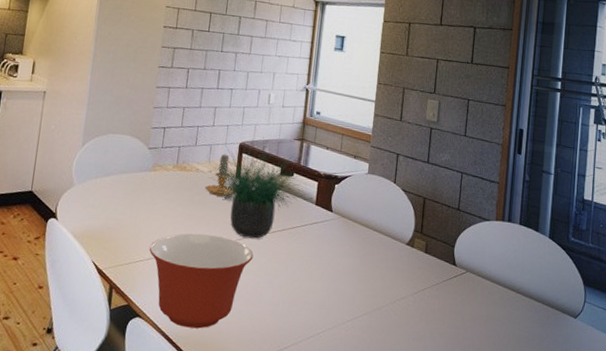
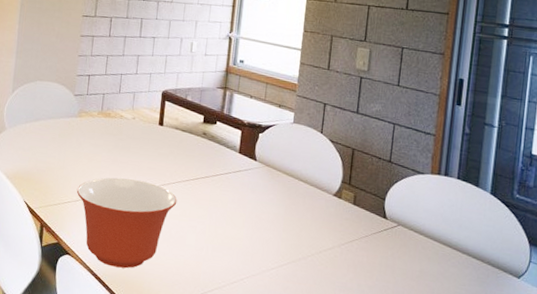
candle: present [204,154,235,197] -> none [128,101,158,143]
potted plant: present [209,137,300,239] -> none [133,85,224,185]

